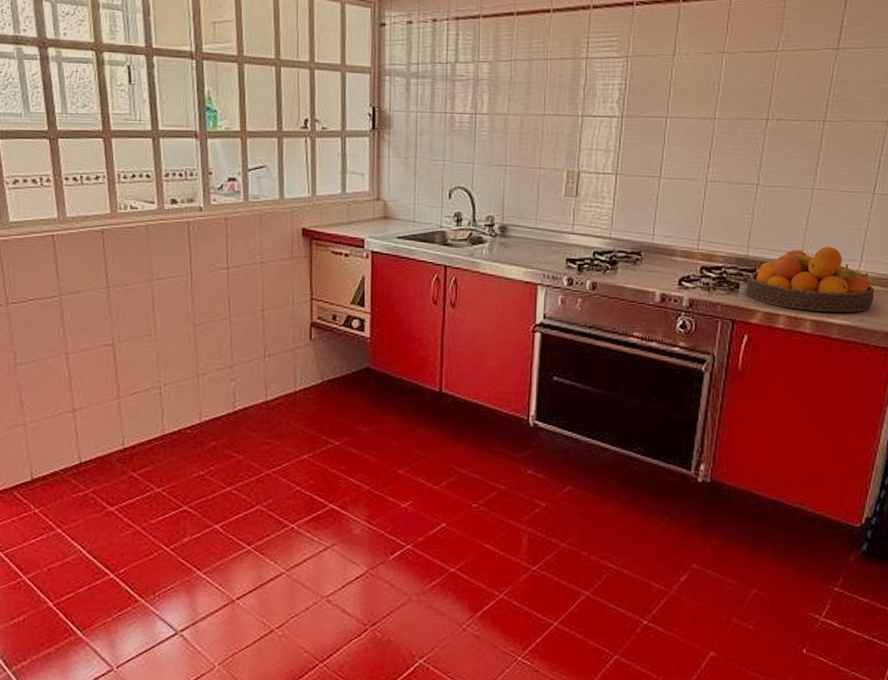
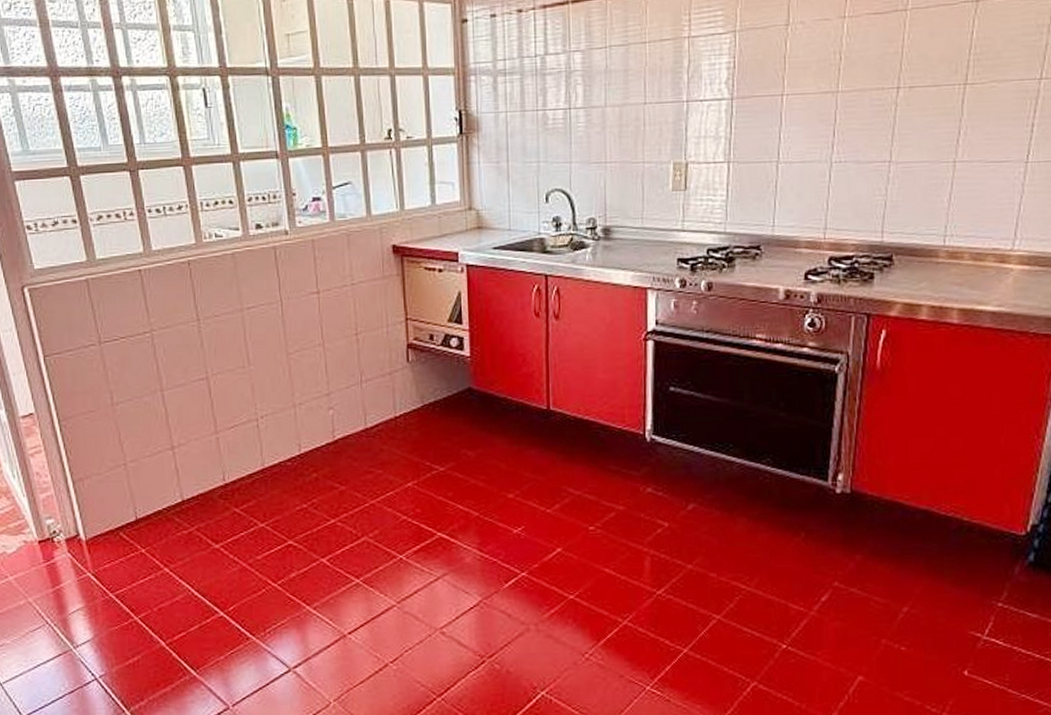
fruit bowl: present [745,247,875,312] -> none [881,226,1032,299]

